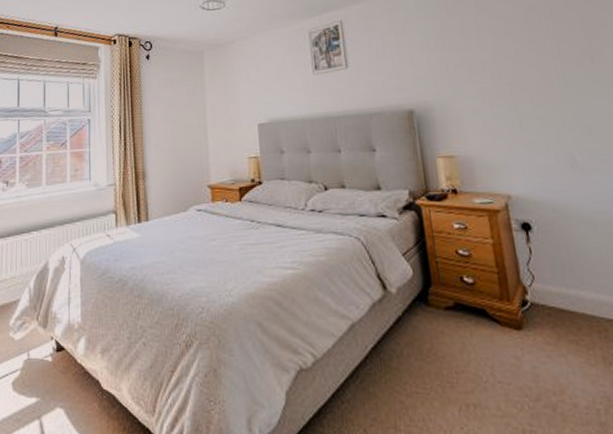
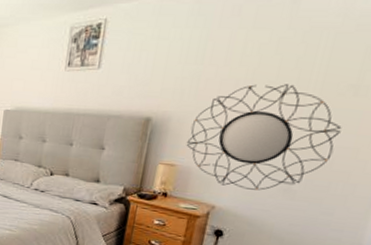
home mirror: none [455,59,599,171] -> present [186,84,342,191]

